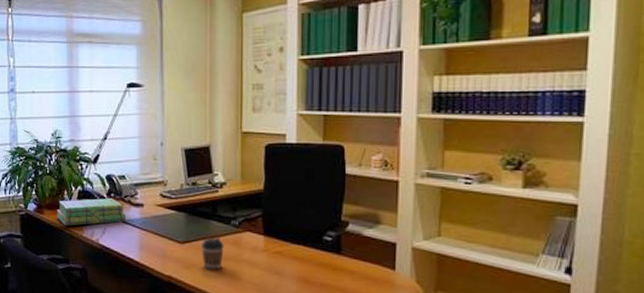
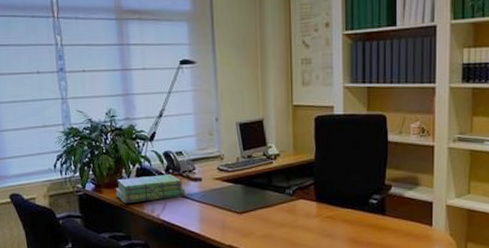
coffee cup: present [201,237,224,270] -> none [259,206,280,236]

